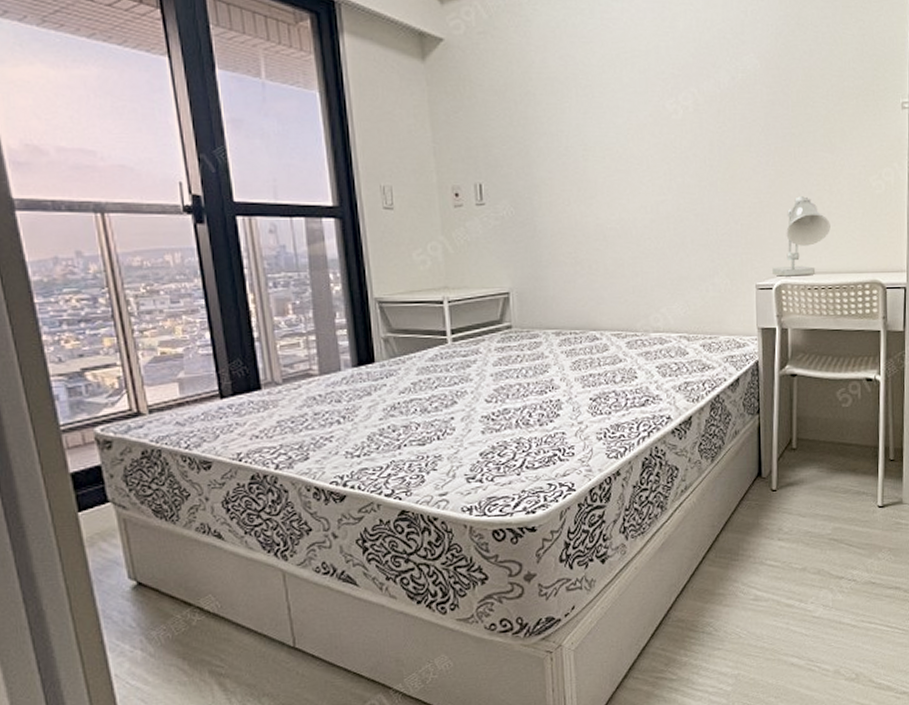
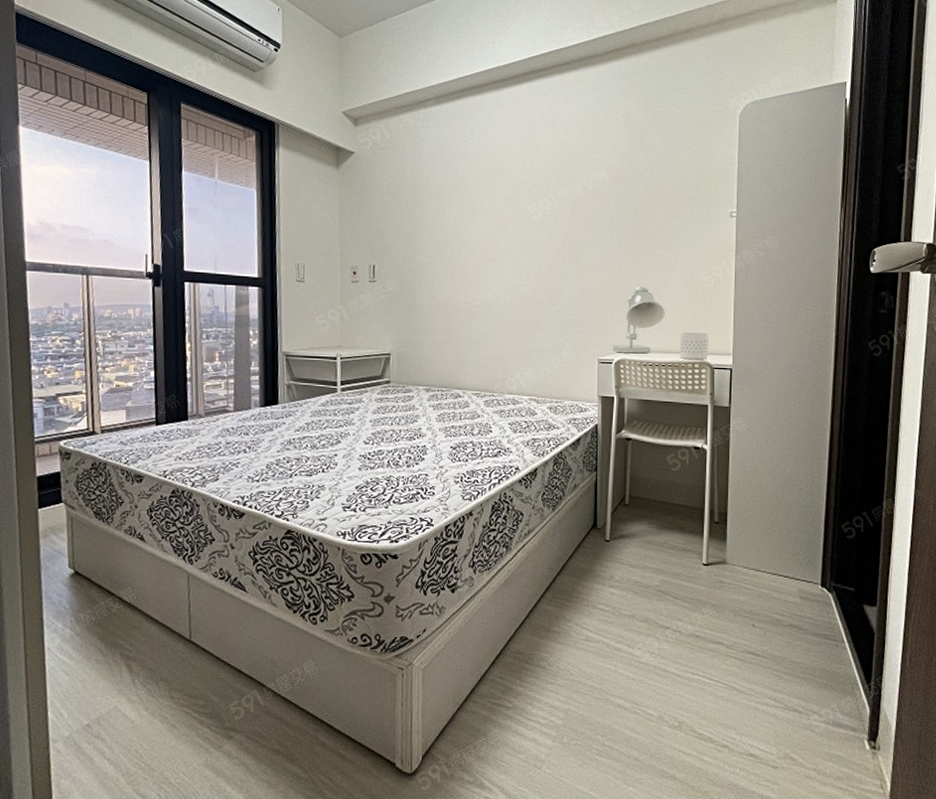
mug: none [848,247,880,280] -> present [680,332,708,360]

